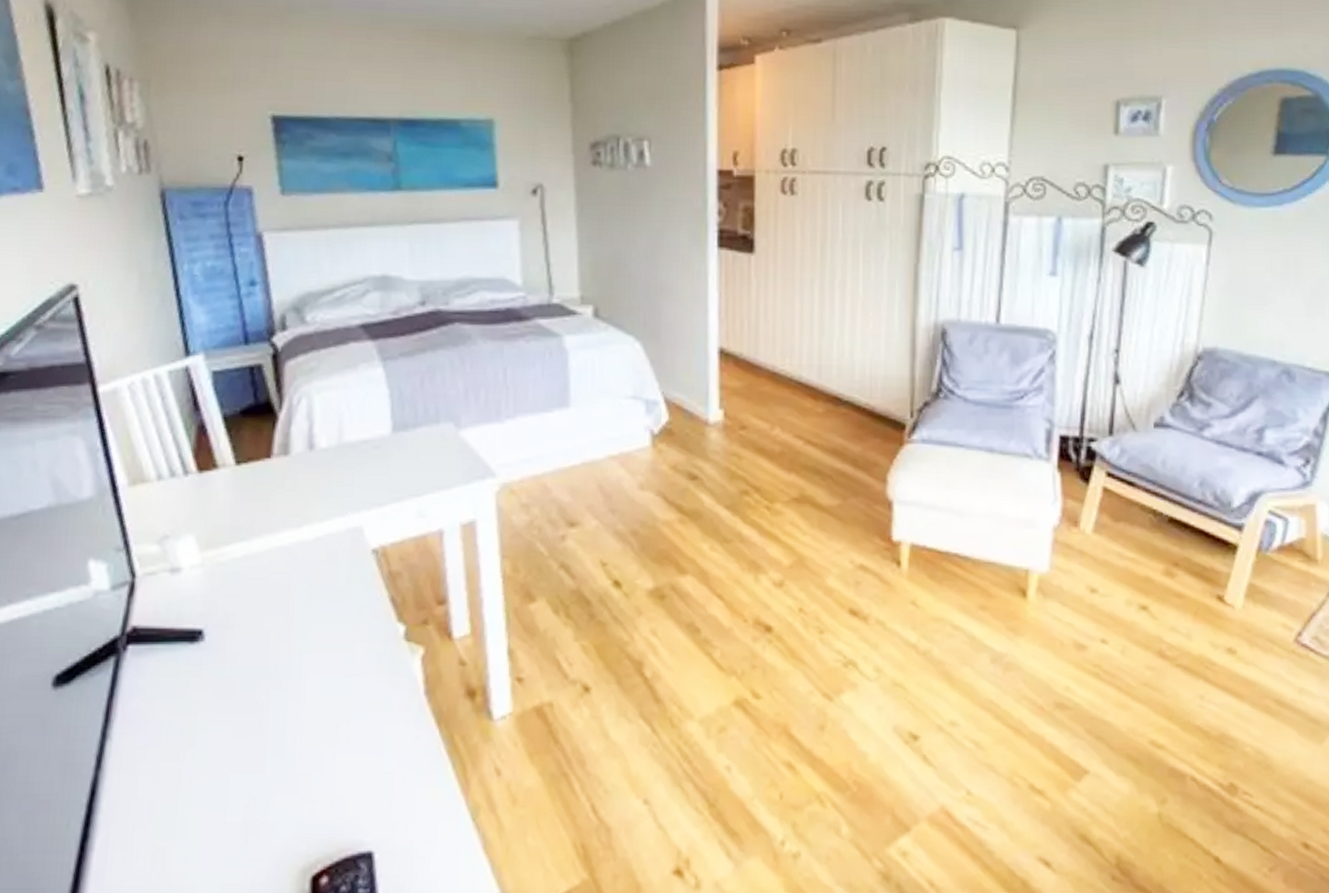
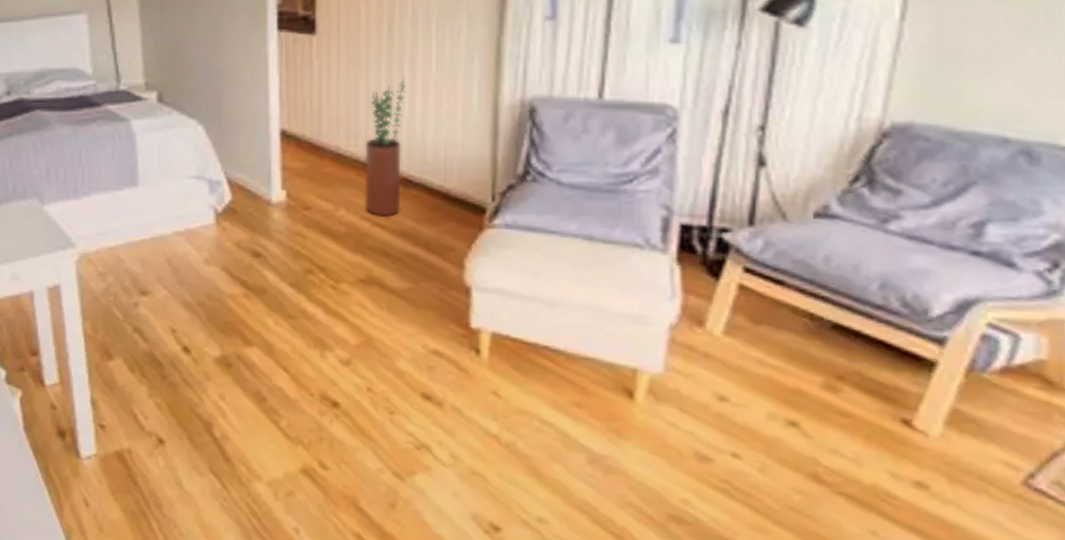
vase: none [798,300,836,435] -> present [365,79,406,217]

